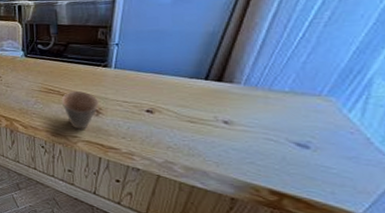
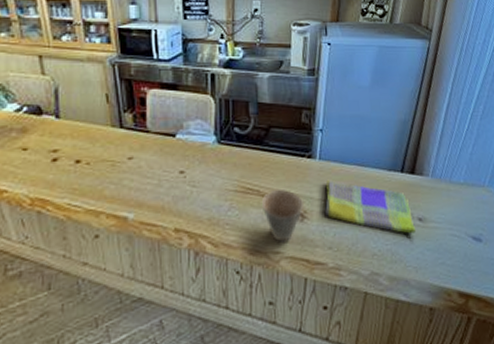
dish towel: none [120,84,220,134] -> present [325,179,417,234]

